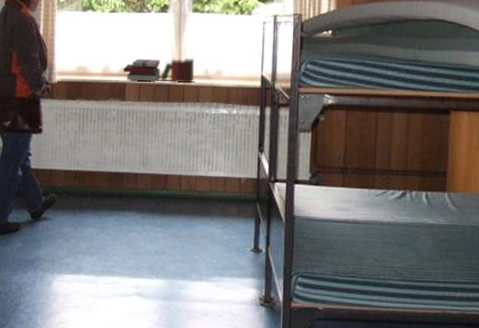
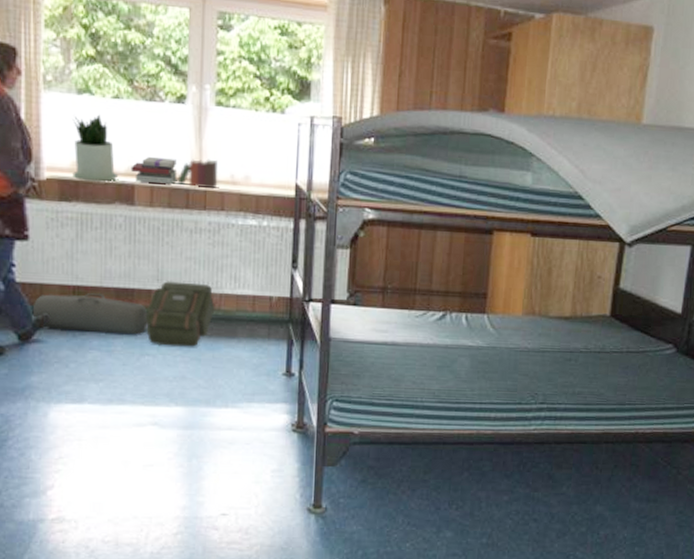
duffel bag: none [42,177,134,213] -> present [32,293,148,334]
planter: none [77,26,113,82] -> present [72,114,119,182]
backpack: none [132,165,190,224] -> present [145,281,214,347]

